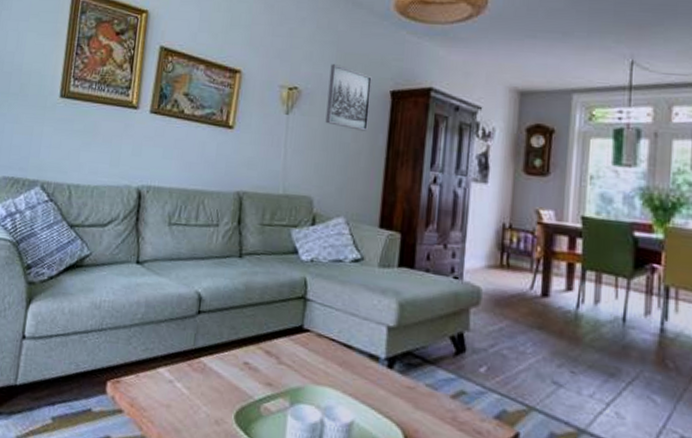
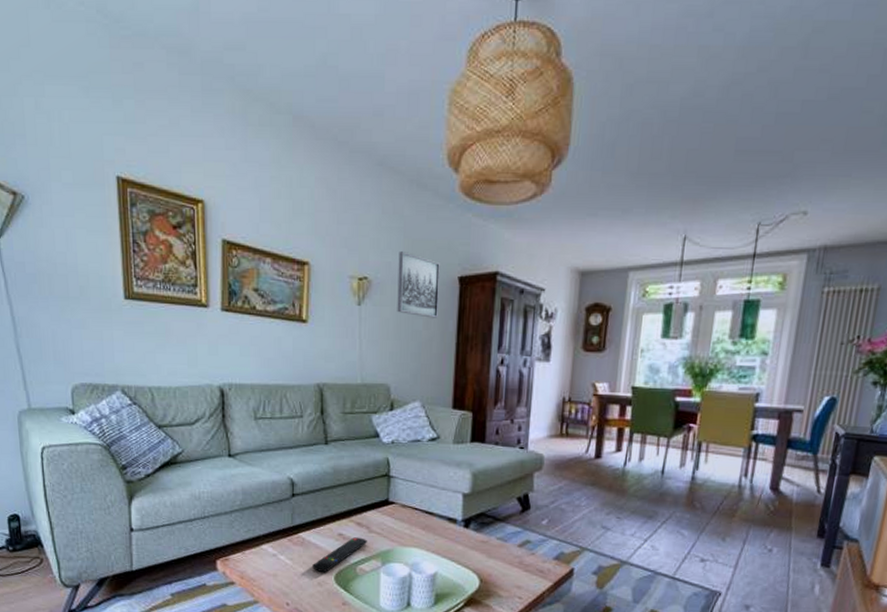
remote control: none [210,368,277,409] -> present [311,537,368,573]

